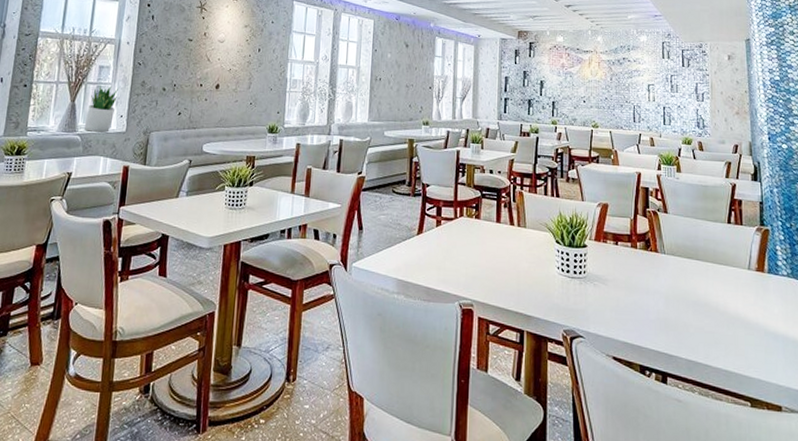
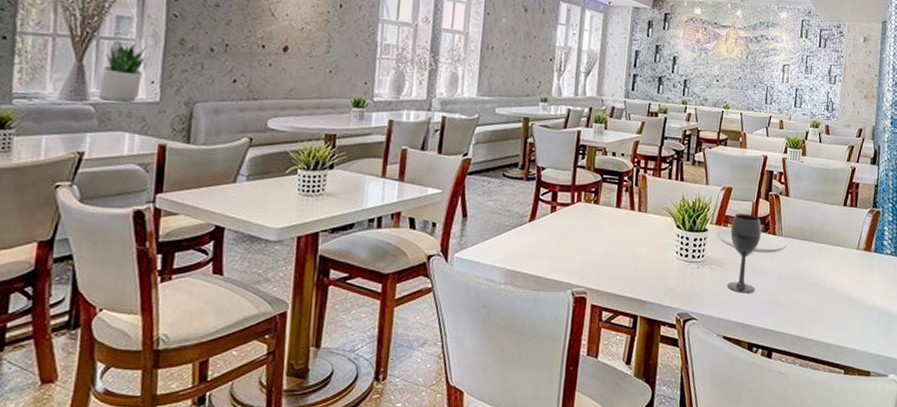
plate: none [596,245,672,271] -> present [716,229,788,253]
wine glass: none [610,230,643,312] -> present [727,214,762,293]

